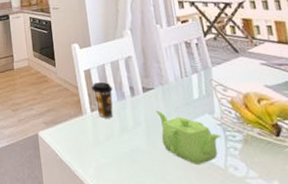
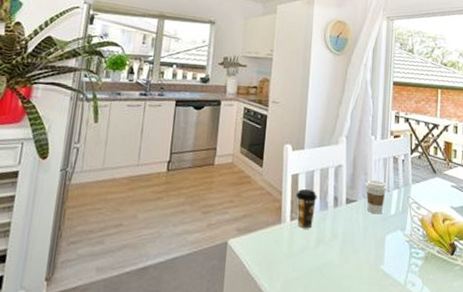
teapot: present [156,110,221,164] -> none [354,223,407,280]
coffee cup: none [159,66,185,100] -> present [365,180,387,215]

